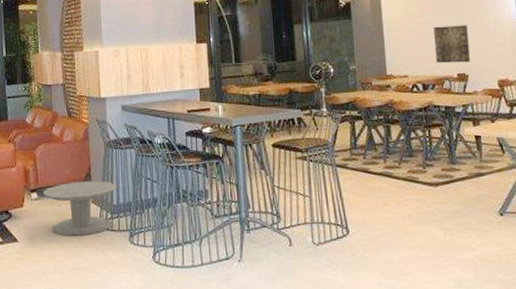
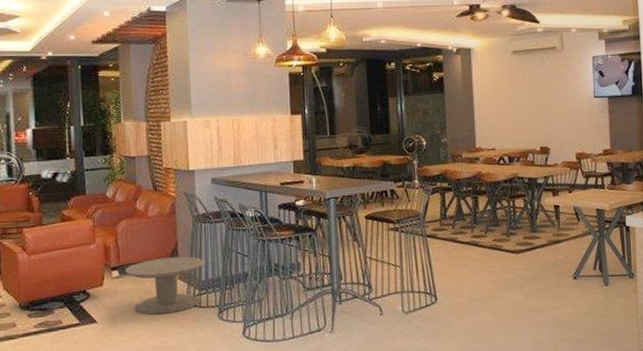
wall art: present [434,25,471,64] -> none [520,101,553,137]

